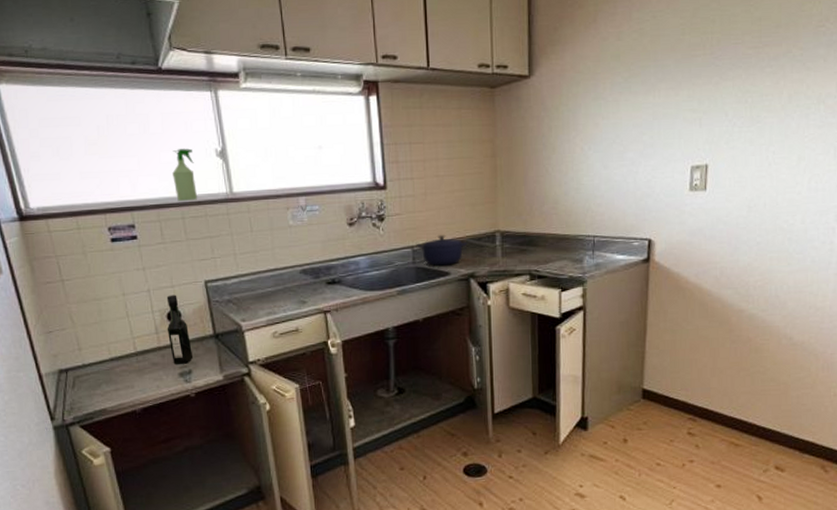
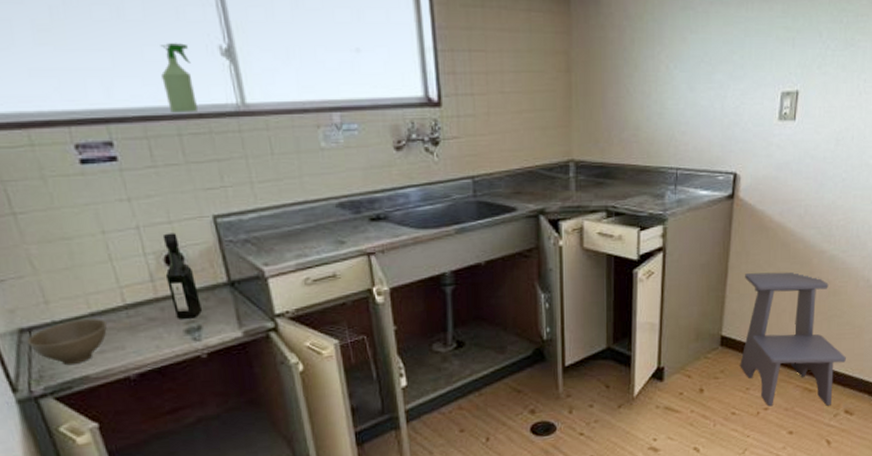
bowl: none [64,363,123,400] -> present [27,318,108,366]
cooking pot: present [416,234,468,266] -> none [477,163,537,200]
step stool: none [662,329,773,461] -> present [740,271,846,407]

